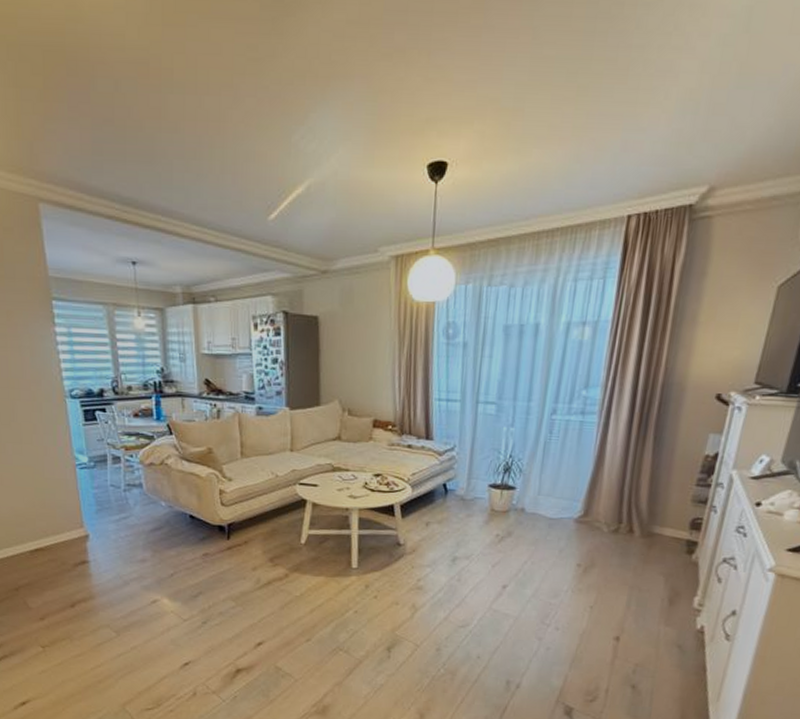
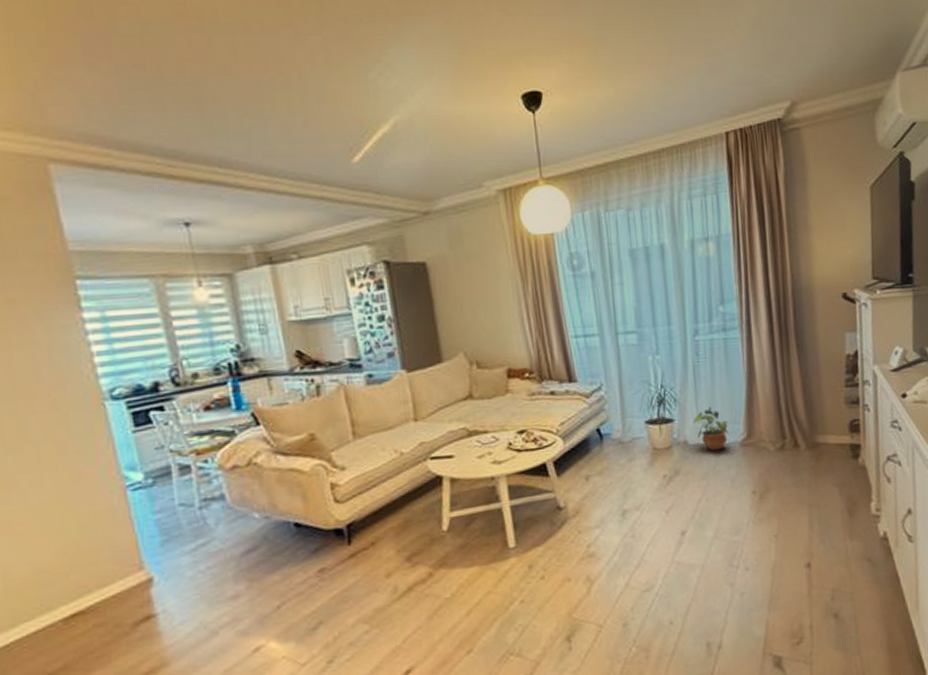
potted plant: none [534,482,567,522] -> present [693,406,728,451]

